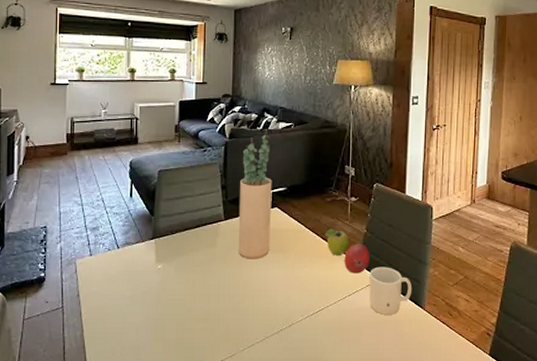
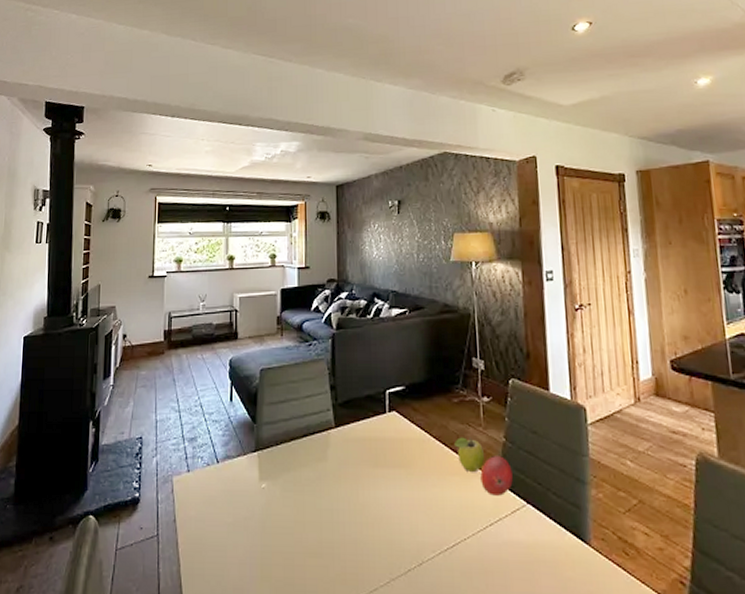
vase: present [238,129,272,259] -> none [350,317,390,477]
mug: present [369,267,412,316] -> none [513,486,572,554]

